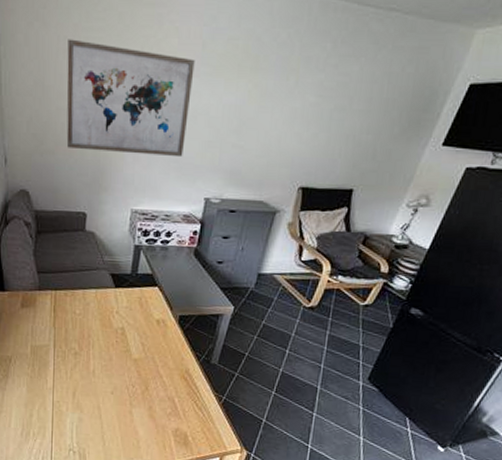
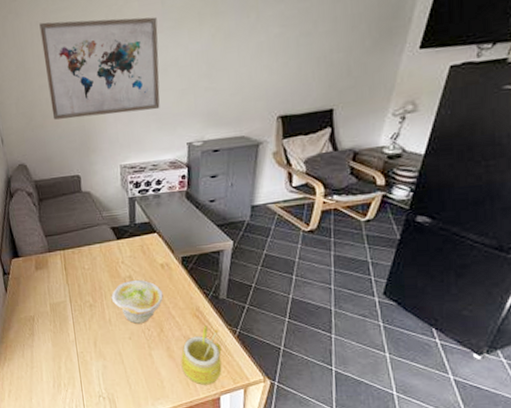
bowl: none [99,332,154,379] -> present [111,279,163,324]
mug: none [161,389,205,450] -> present [181,326,222,385]

